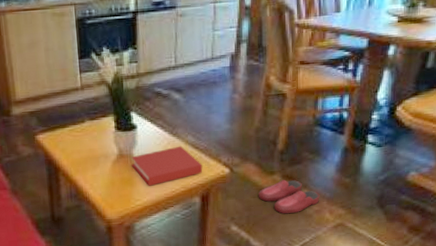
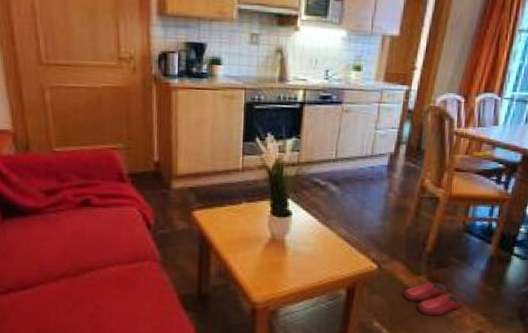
book: present [131,146,203,186] -> none [282,237,352,274]

